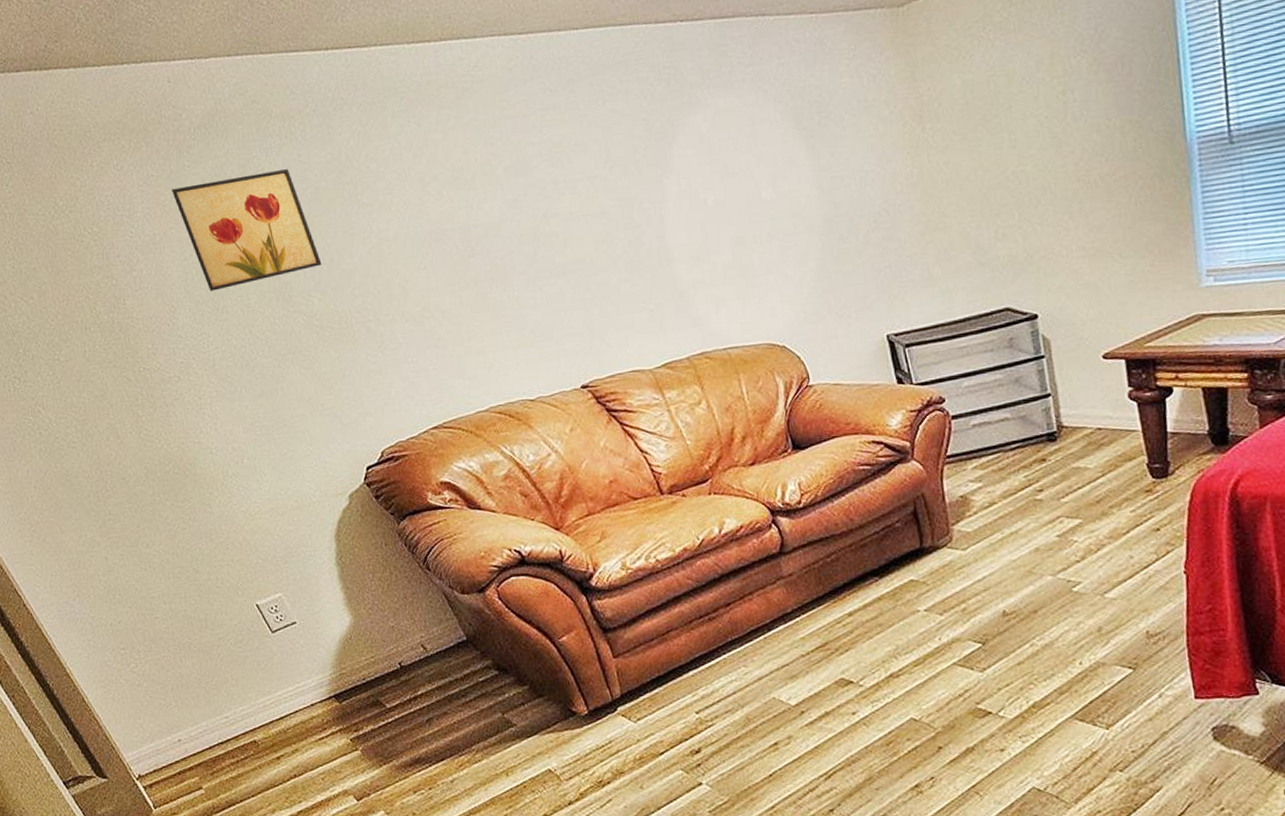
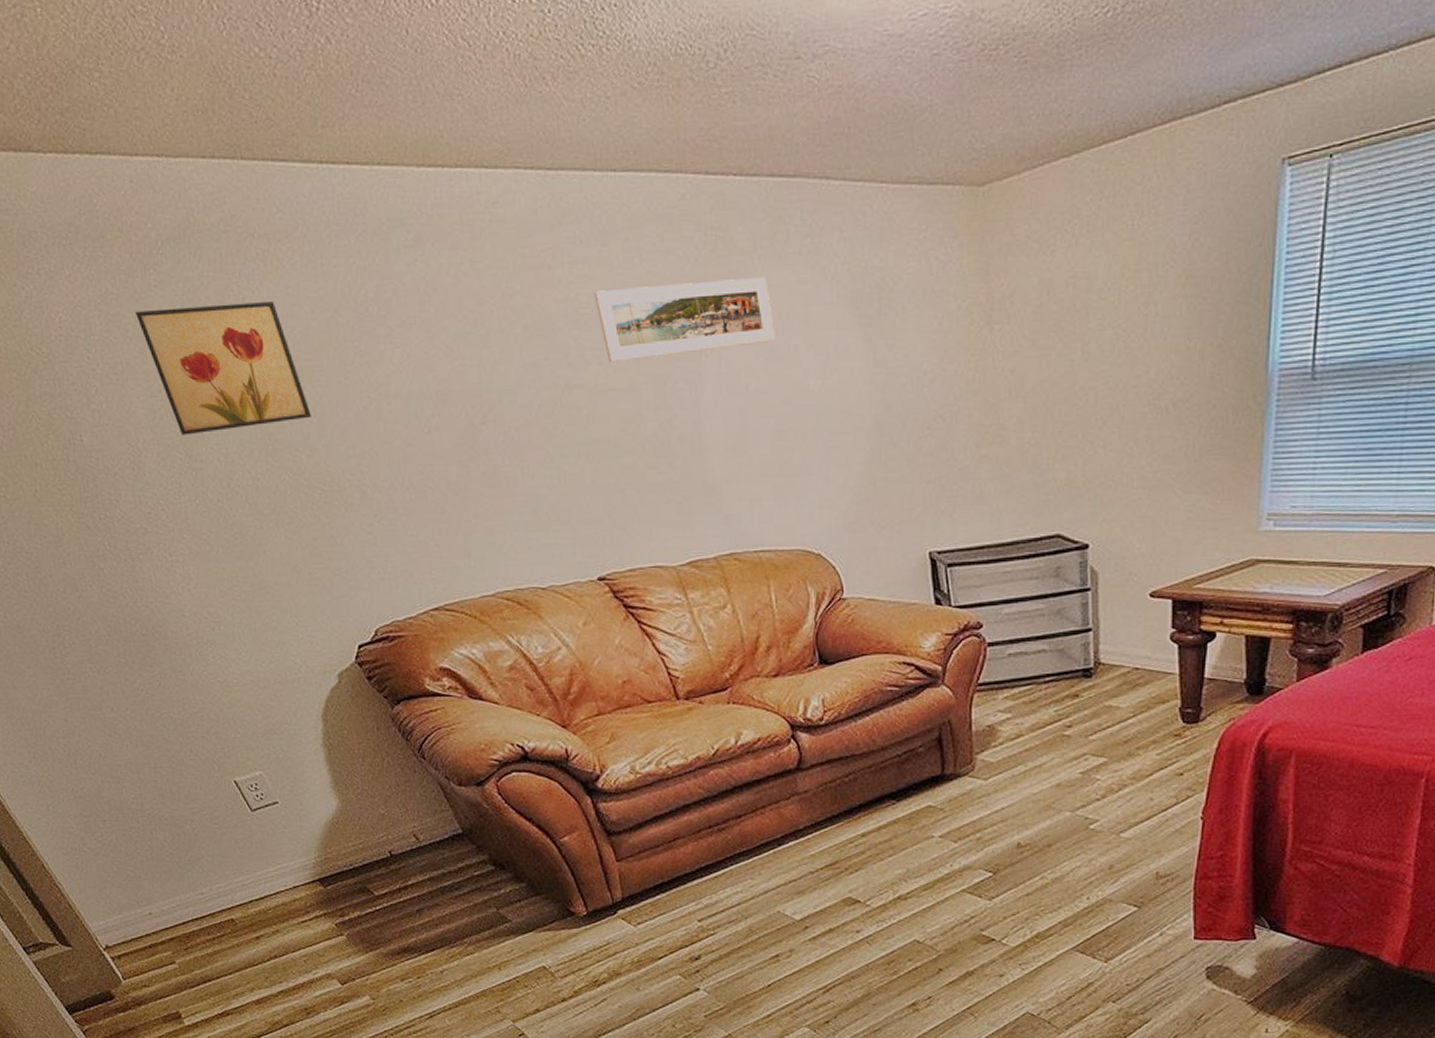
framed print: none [564,104,728,192] -> present [594,276,775,363]

